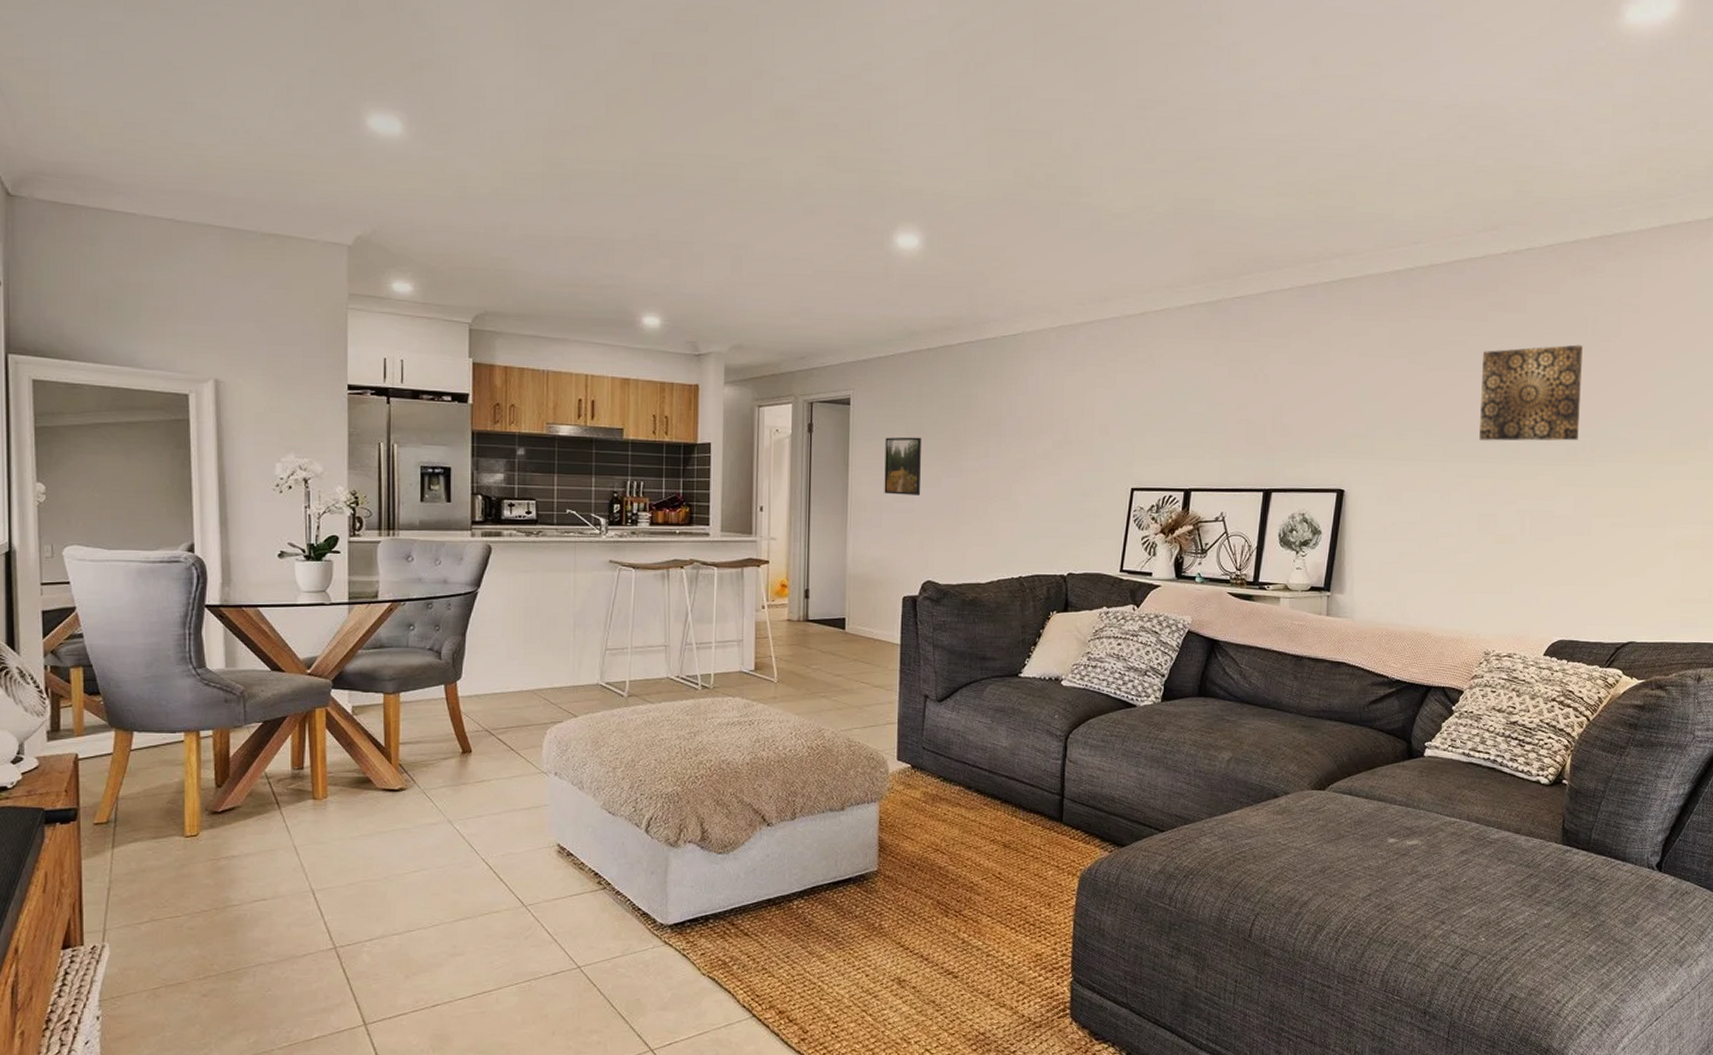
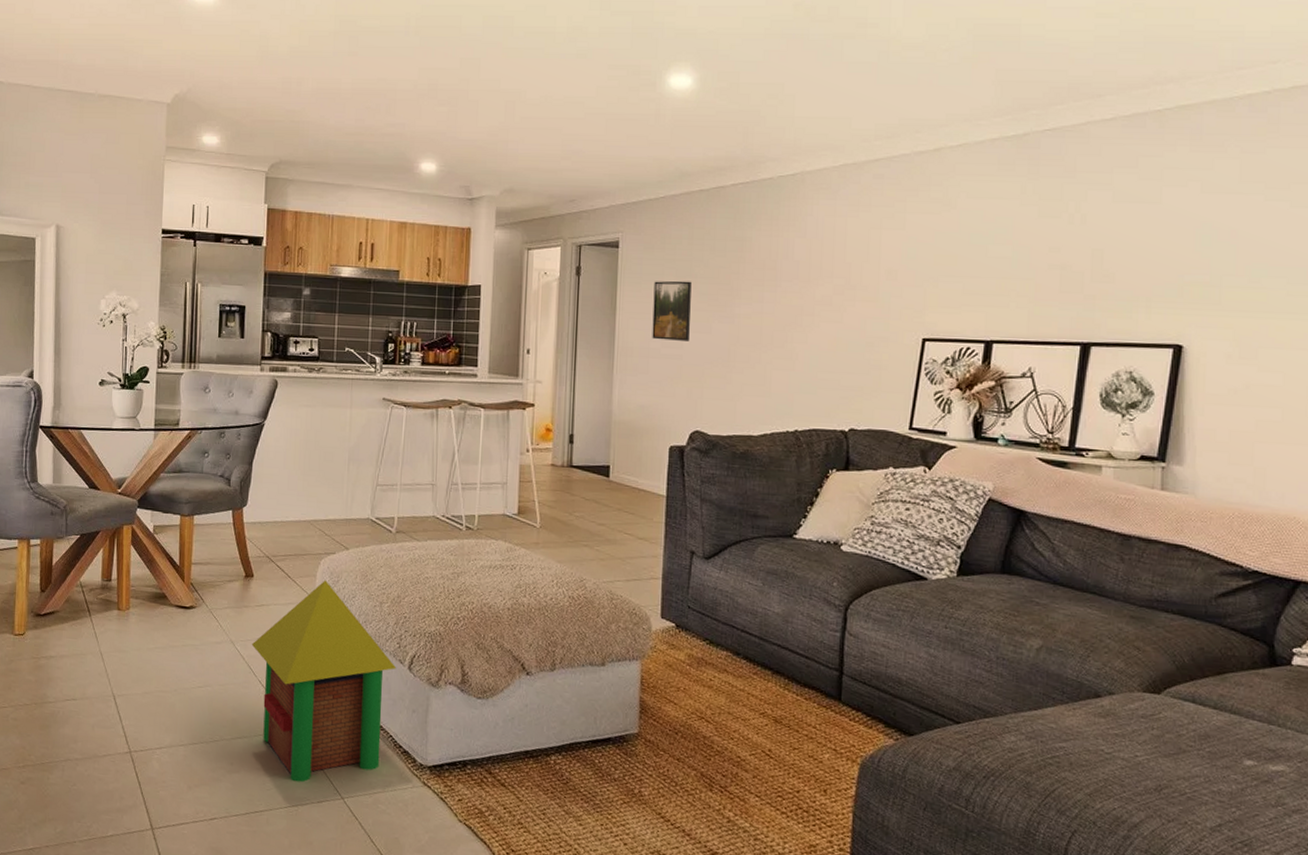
toy house: none [472,749,633,957] -> present [251,580,397,783]

